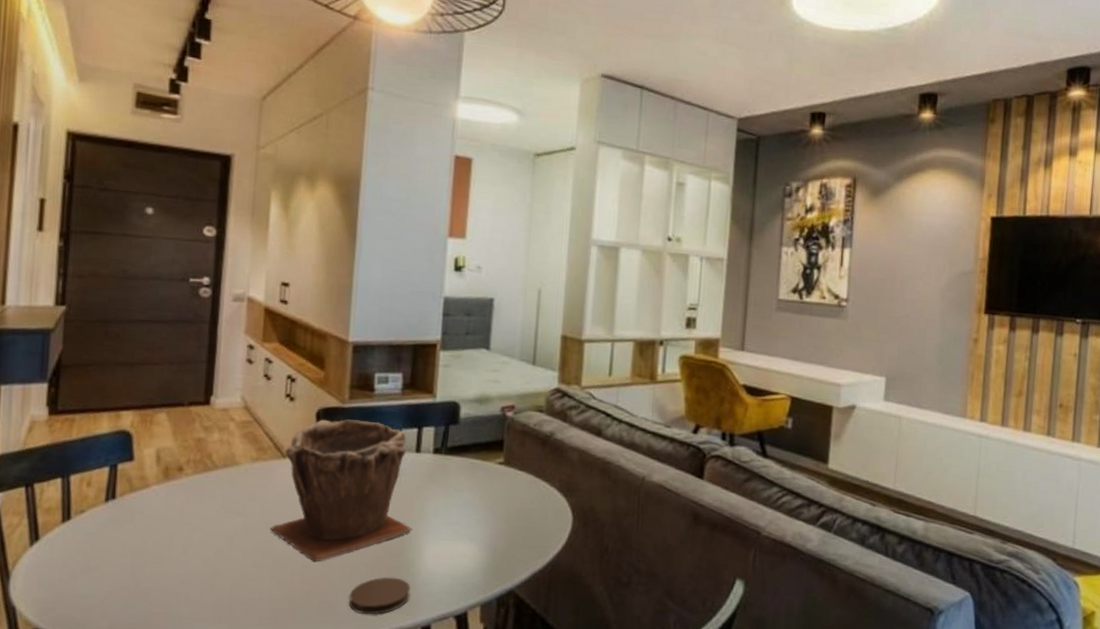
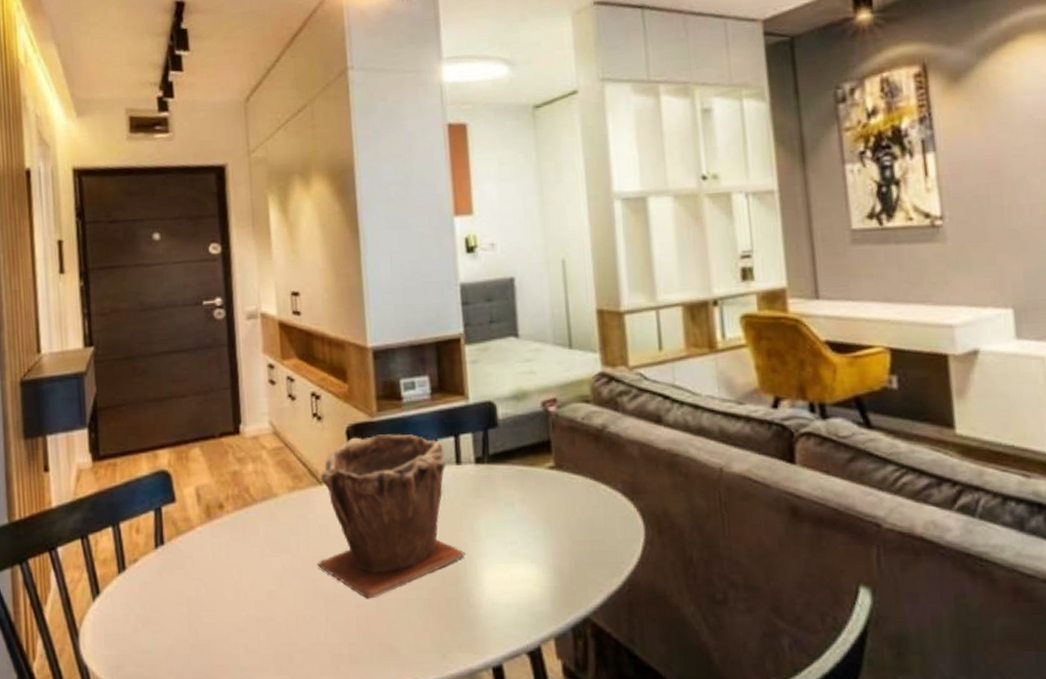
coaster: present [348,577,411,615] -> none [409,610,475,656]

